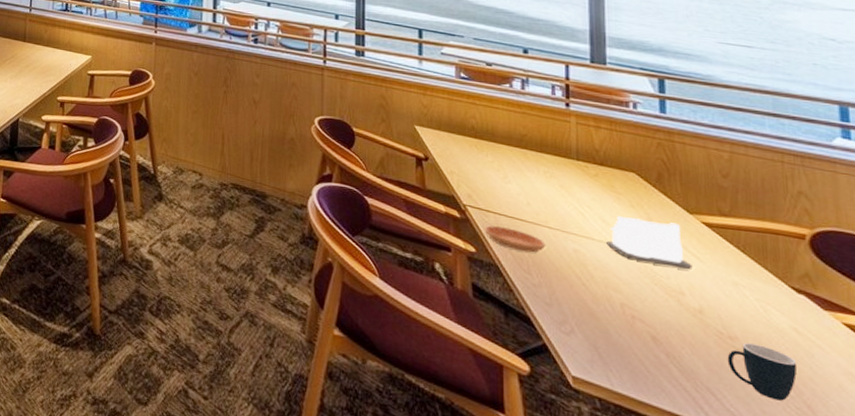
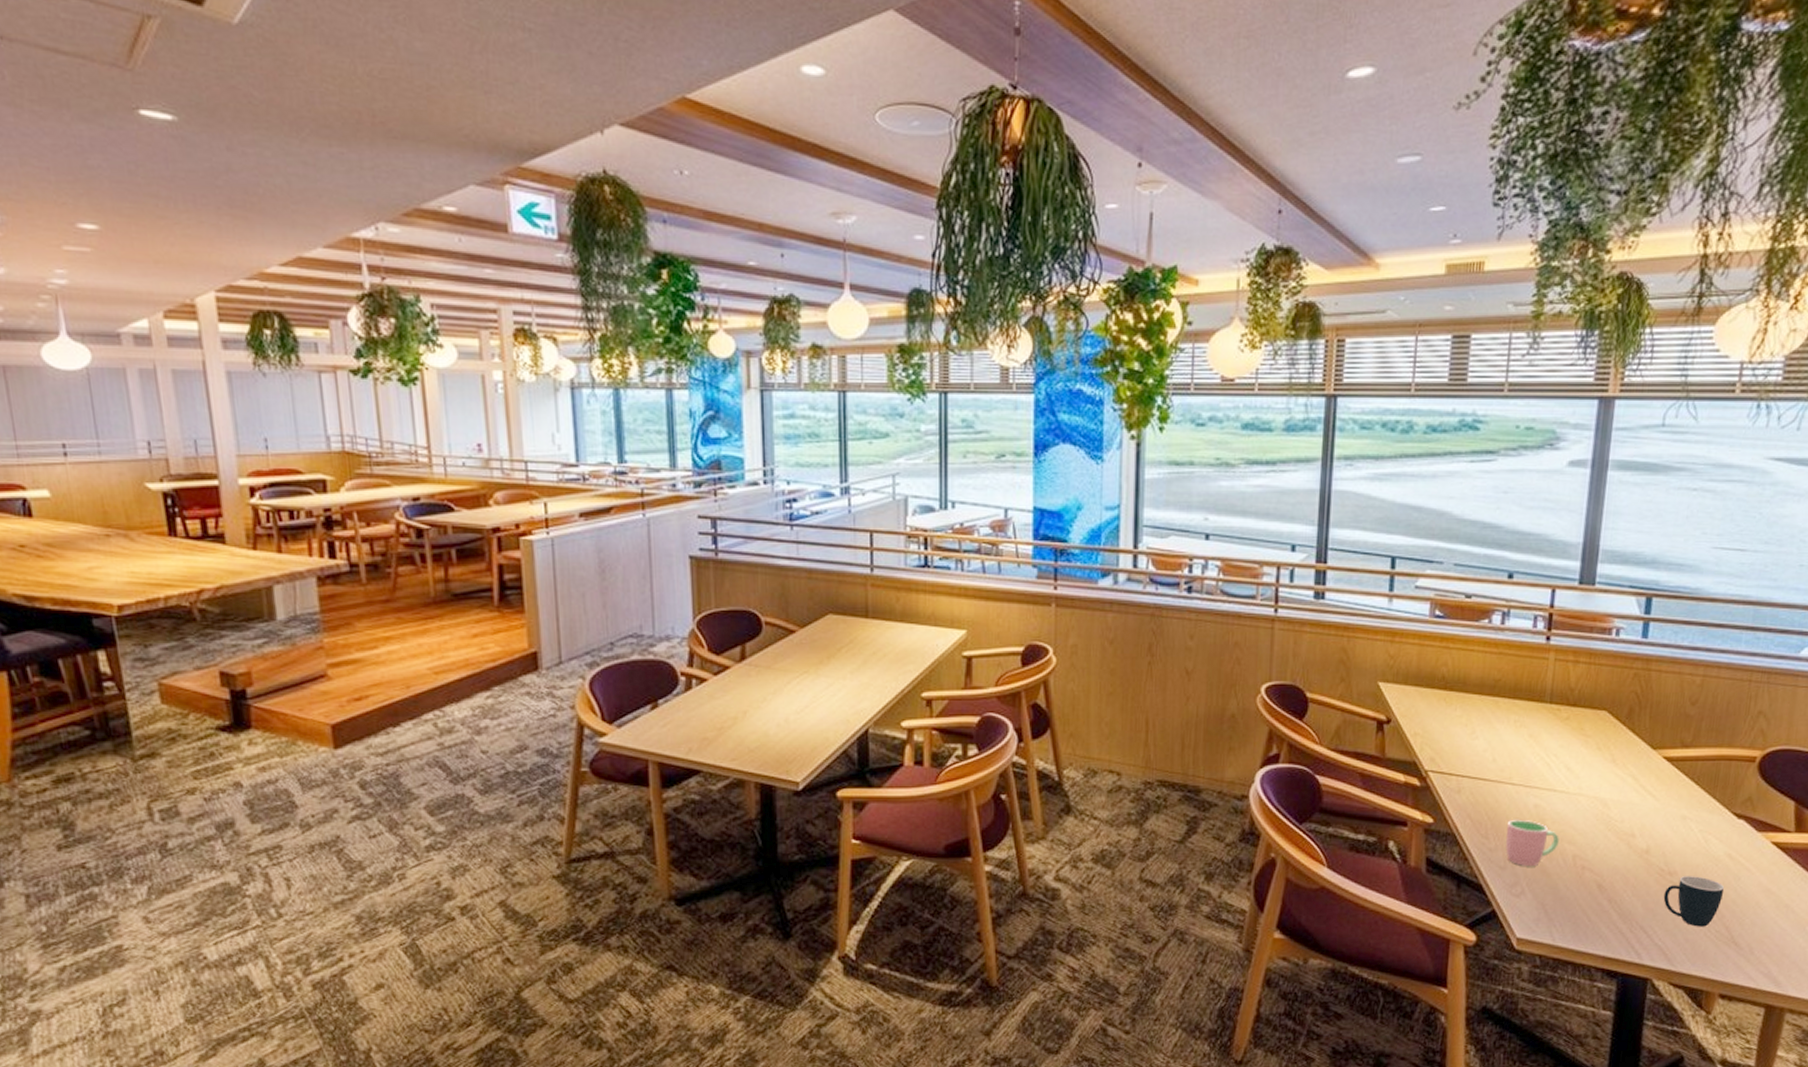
saucer: present [484,225,546,253] -> none [1444,790,1507,815]
cup: none [548,260,604,308] -> present [1505,820,1559,866]
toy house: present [606,215,693,269] -> none [1568,760,1647,809]

